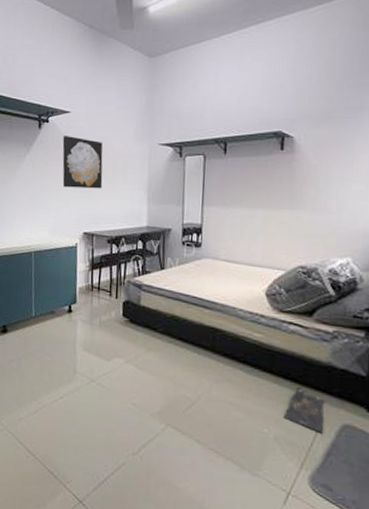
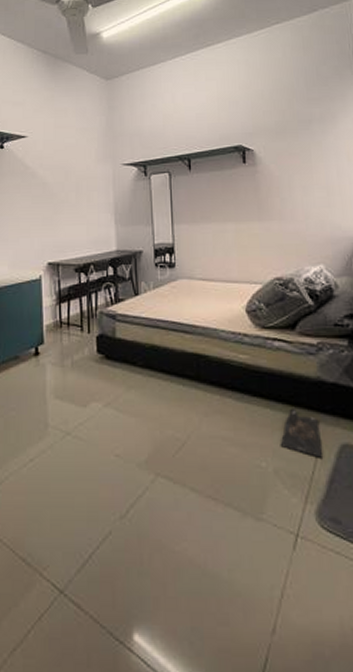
wall art: present [62,136,103,189] -> none [20,161,66,216]

